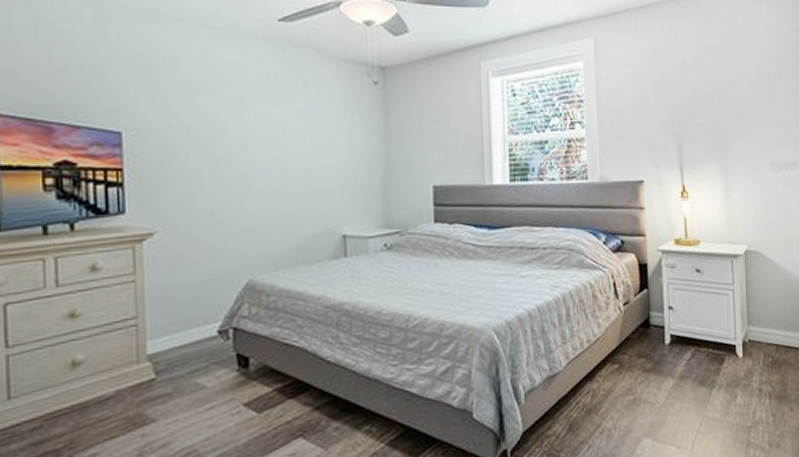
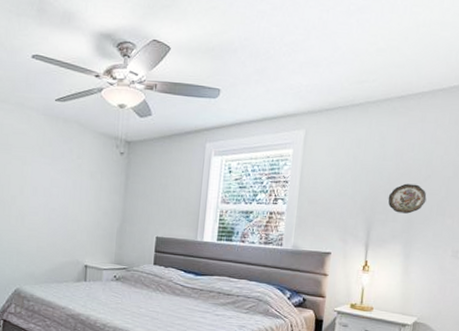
decorative plate: none [695,91,735,126] -> present [388,183,427,214]

